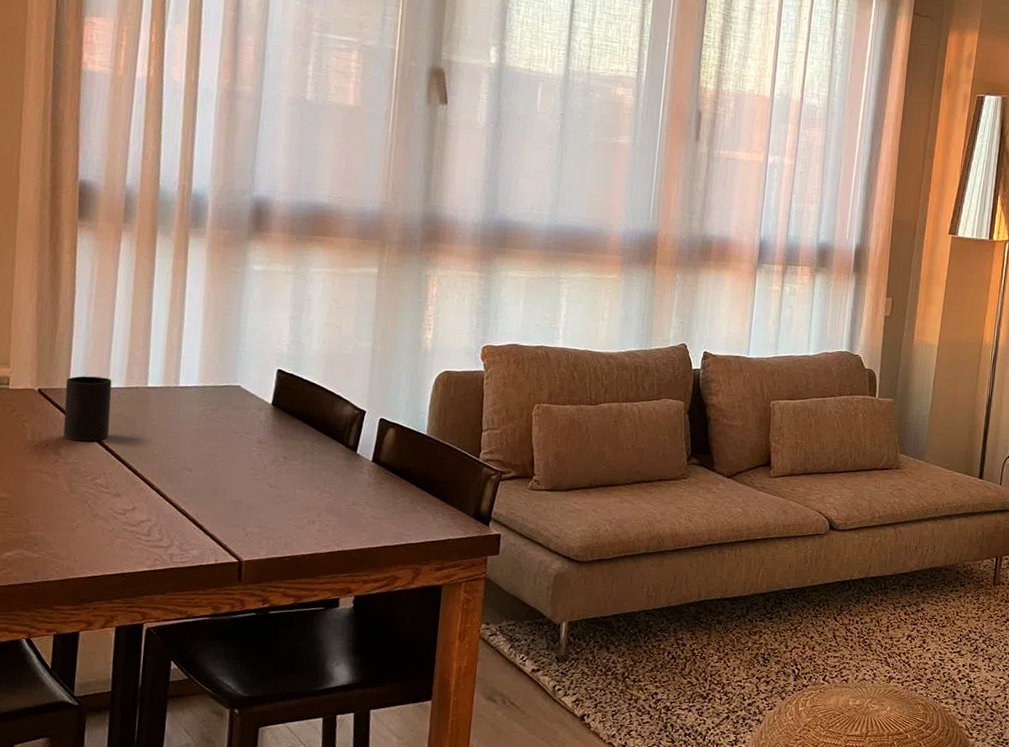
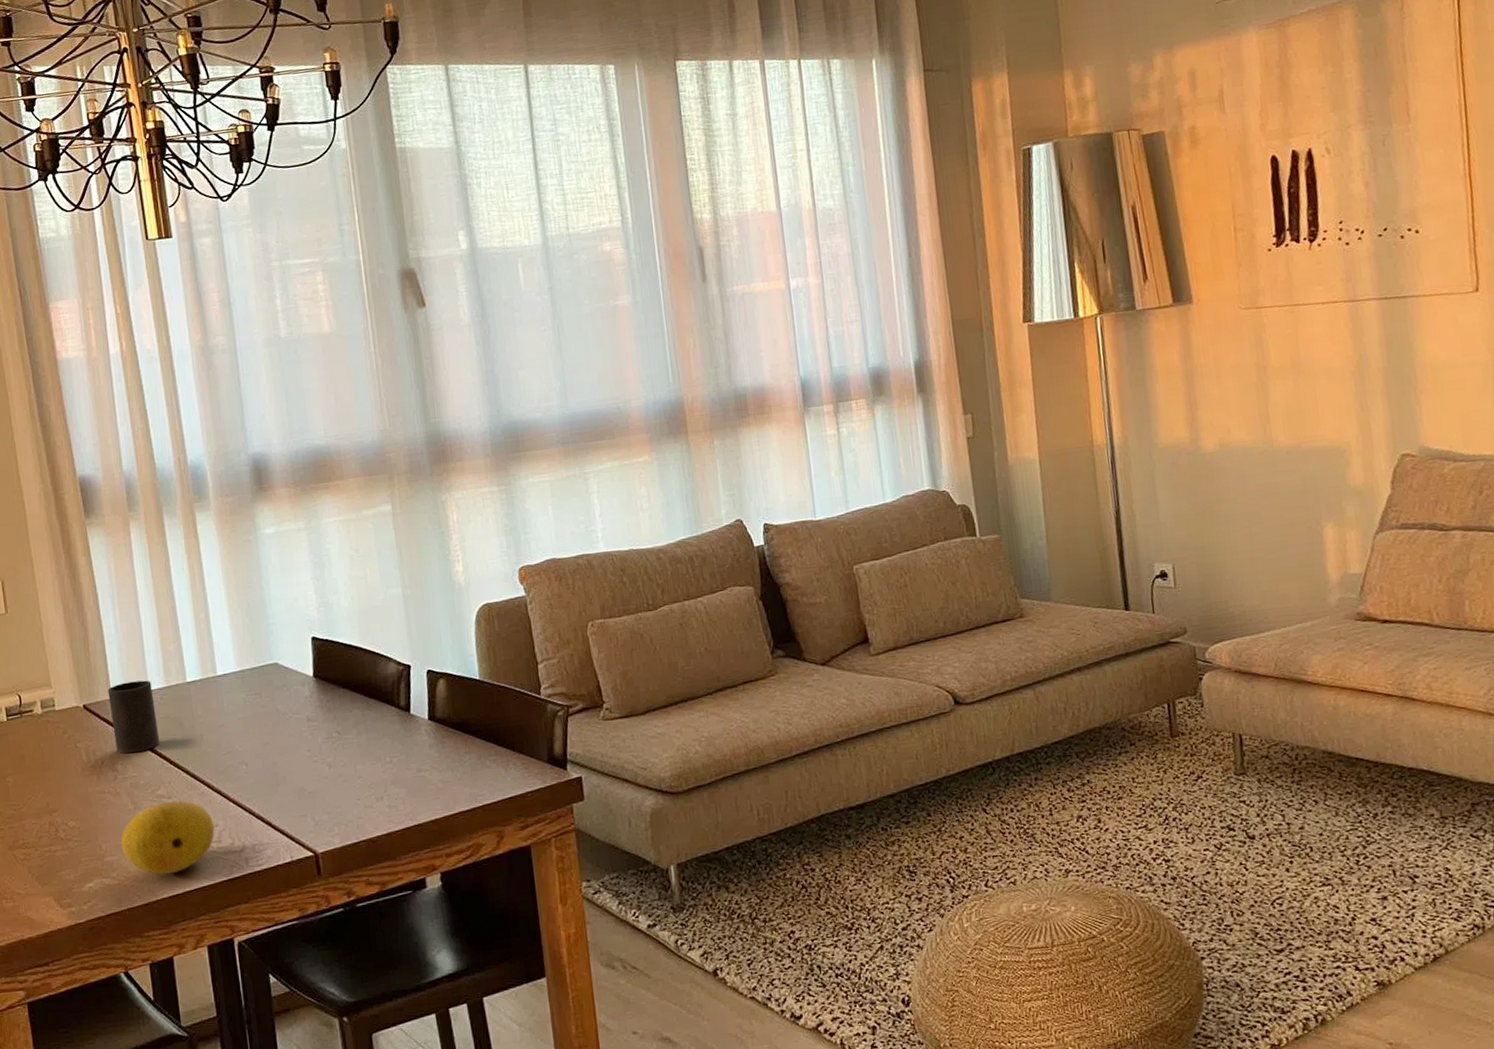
fruit: none [48,490,148,557] -> present [121,800,215,875]

